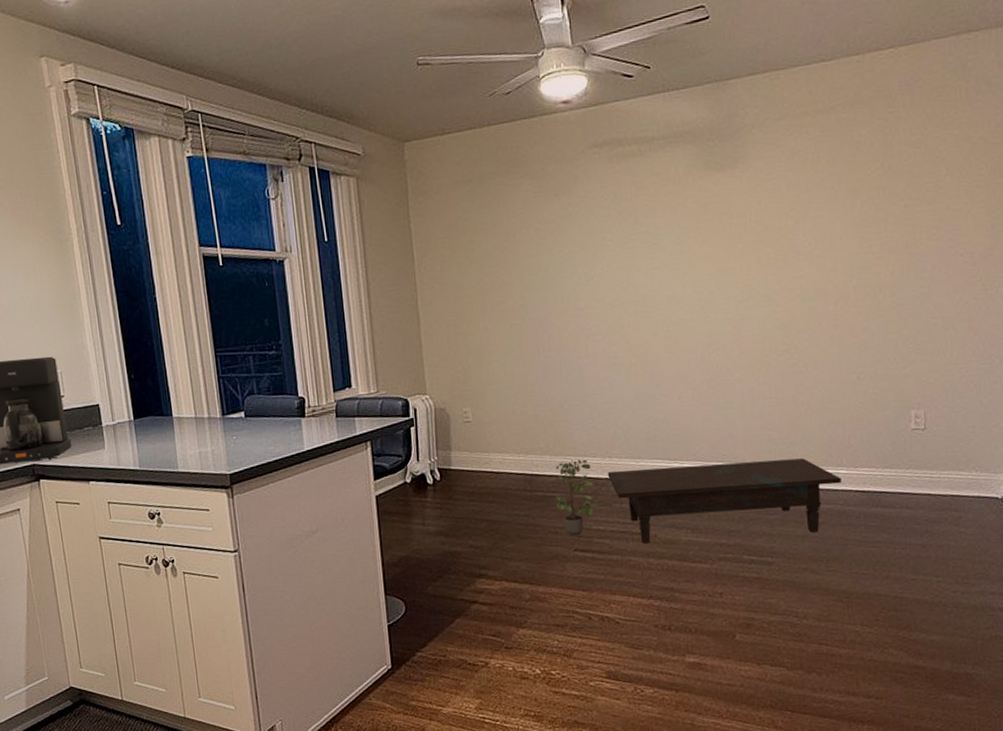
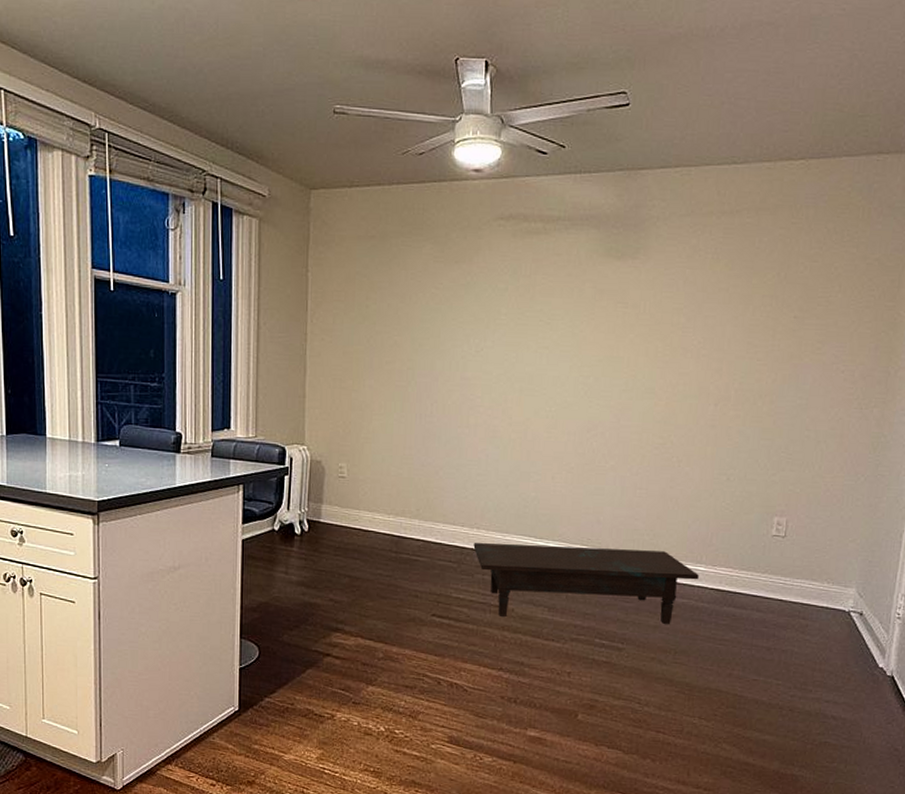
potted plant: present [556,459,600,535] -> none [419,526,463,601]

